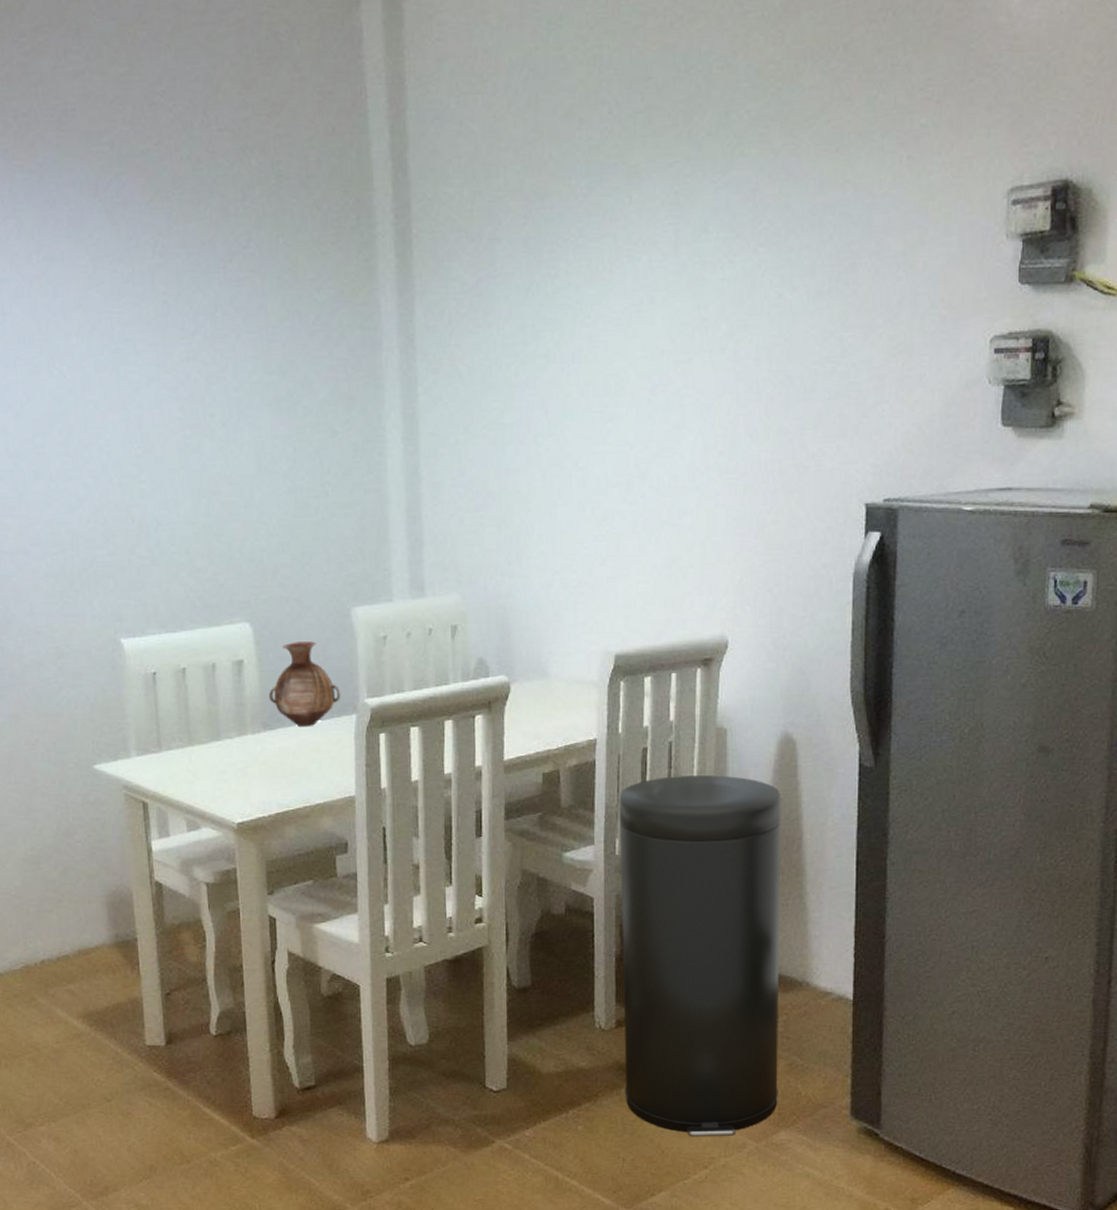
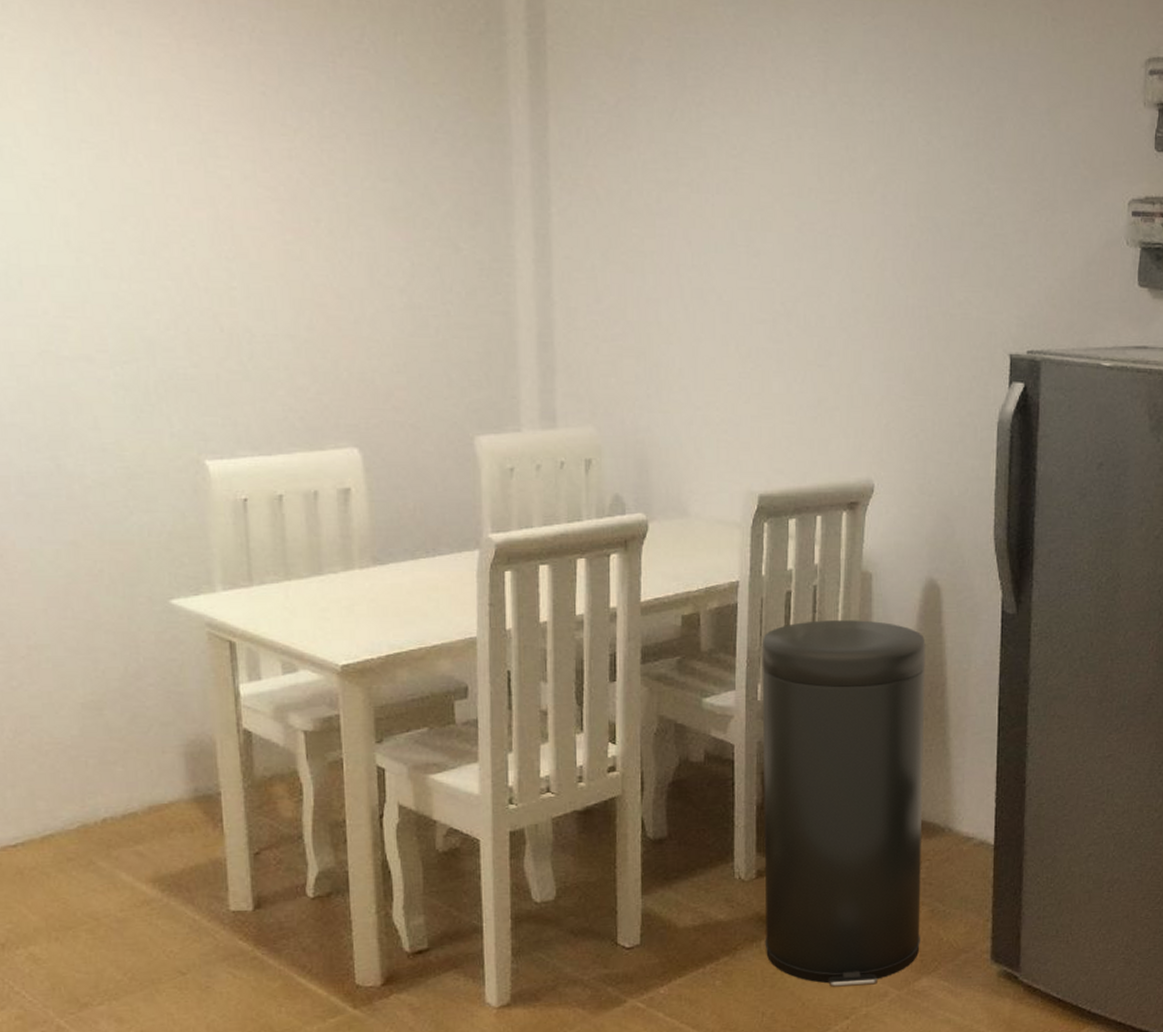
vase: present [269,641,341,728] -> none [380,470,462,563]

